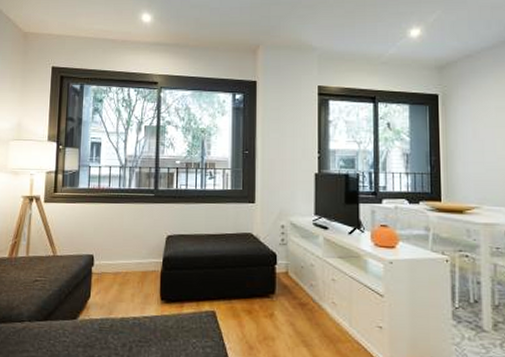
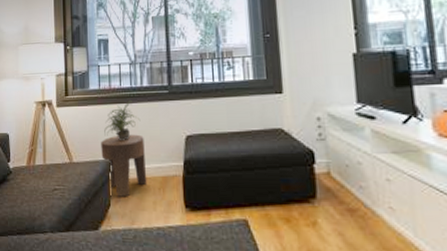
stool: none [85,232,128,289] -> present [101,134,147,197]
potted plant: none [90,201,126,237] -> present [104,101,141,140]

